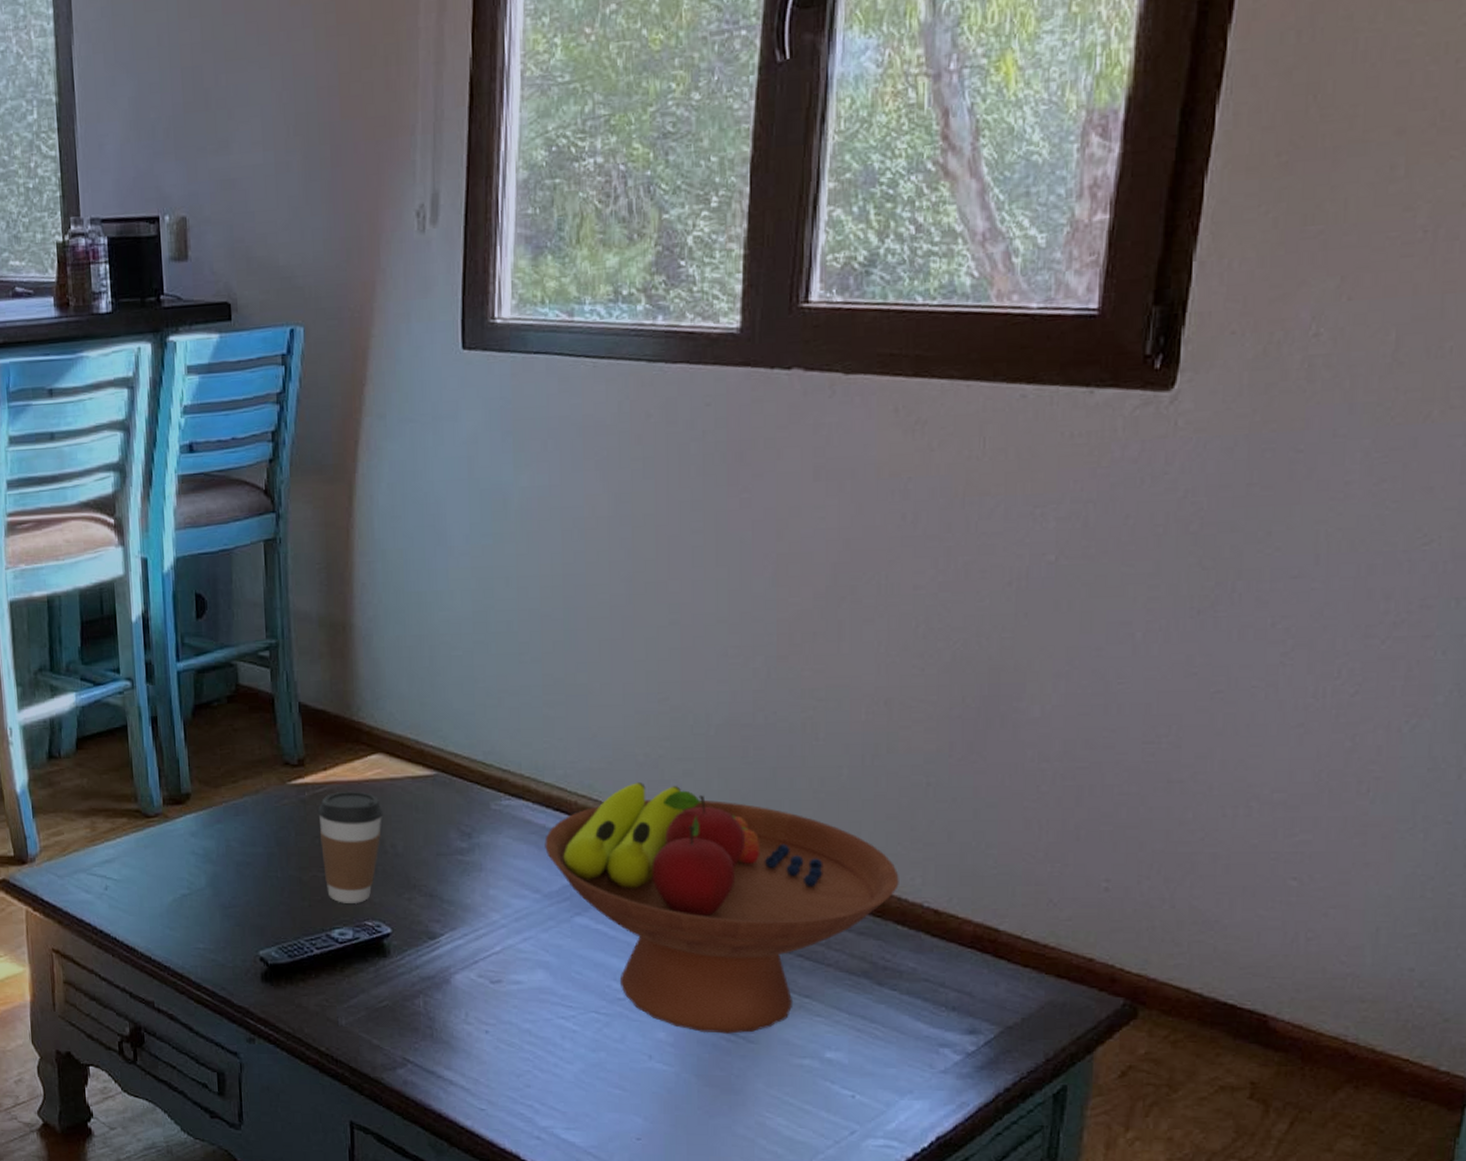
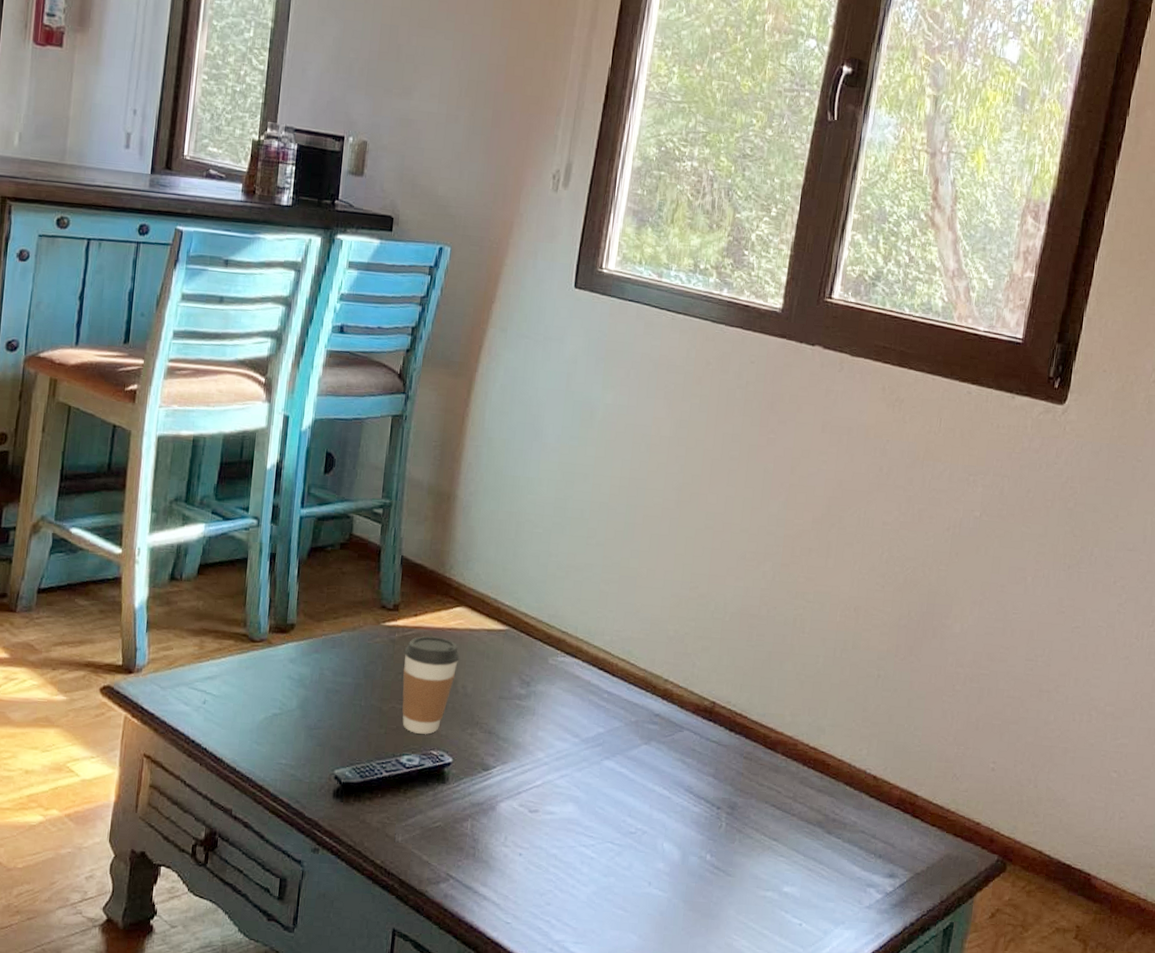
fruit bowl: present [545,782,899,1034] -> none [588,653,852,868]

